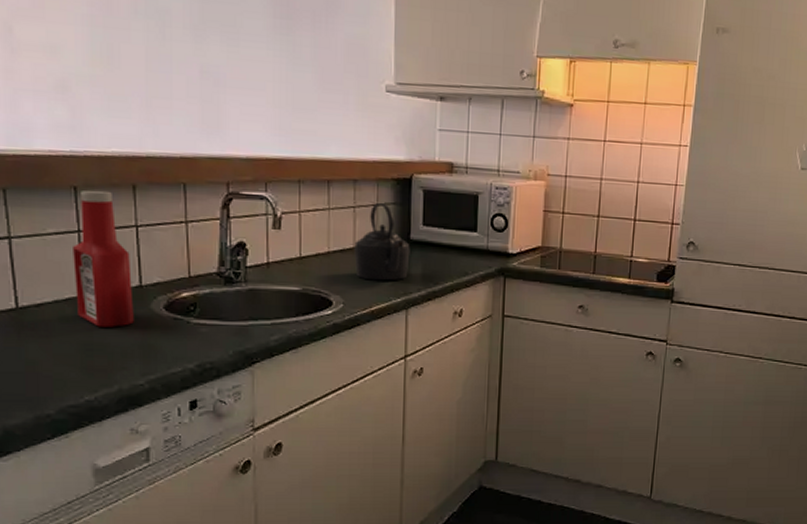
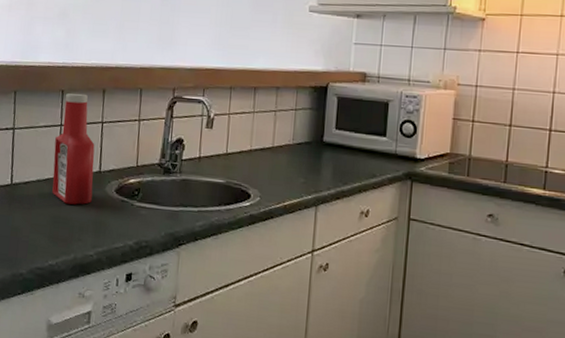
kettle: present [354,202,410,281] -> none [272,107,323,179]

